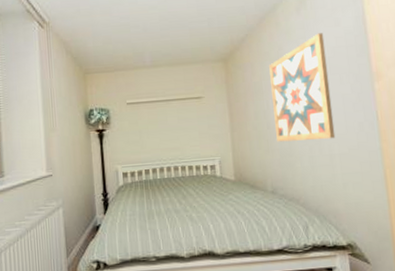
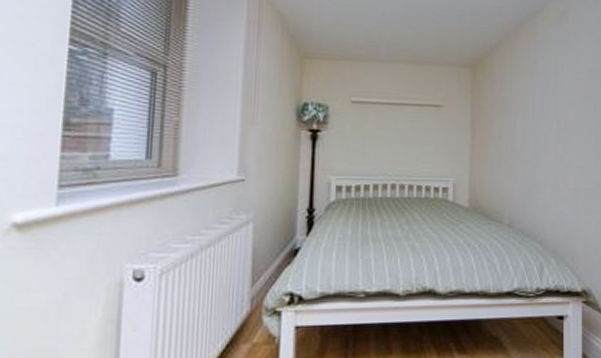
wall art: present [269,33,336,142] -> none [520,51,583,171]

